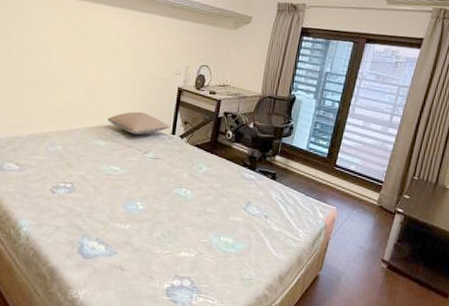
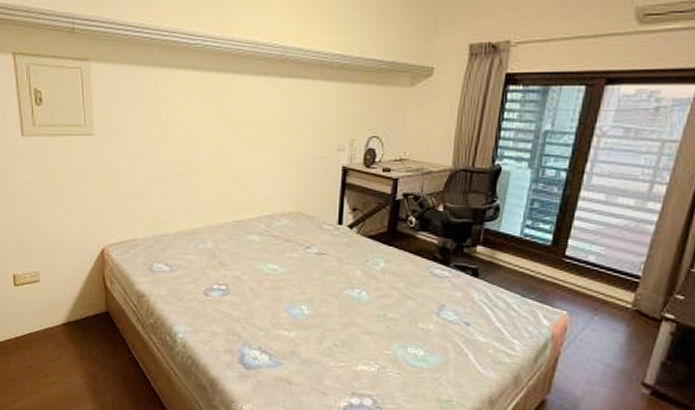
pillow: present [107,111,170,135] -> none [260,199,336,226]

